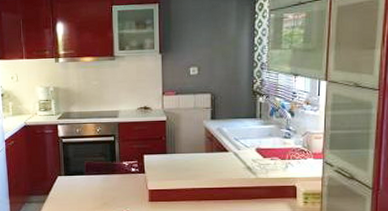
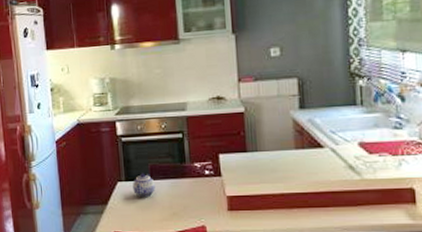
teapot: none [71,169,90,189] -> present [133,173,156,197]

